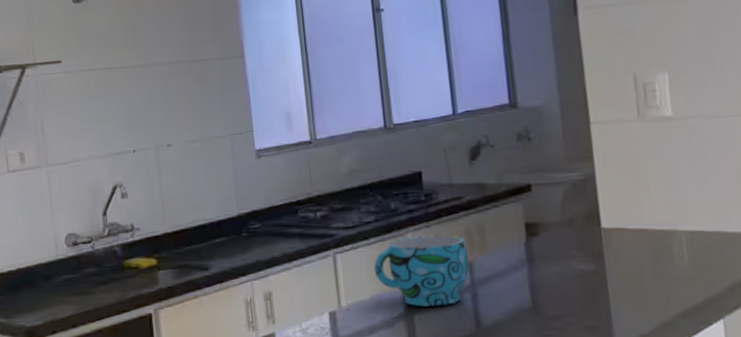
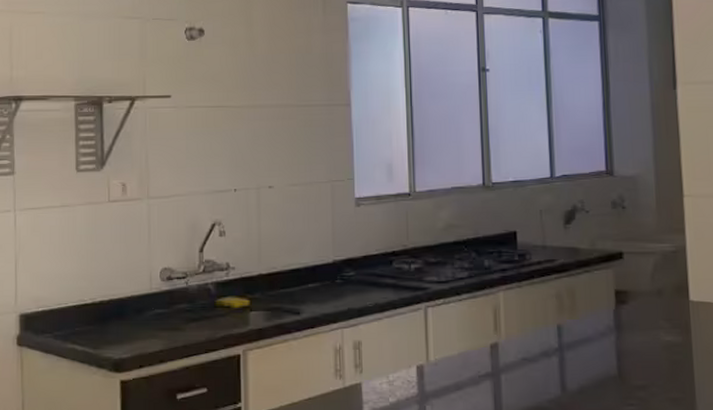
cup: present [373,235,469,307] -> none [464,296,558,367]

